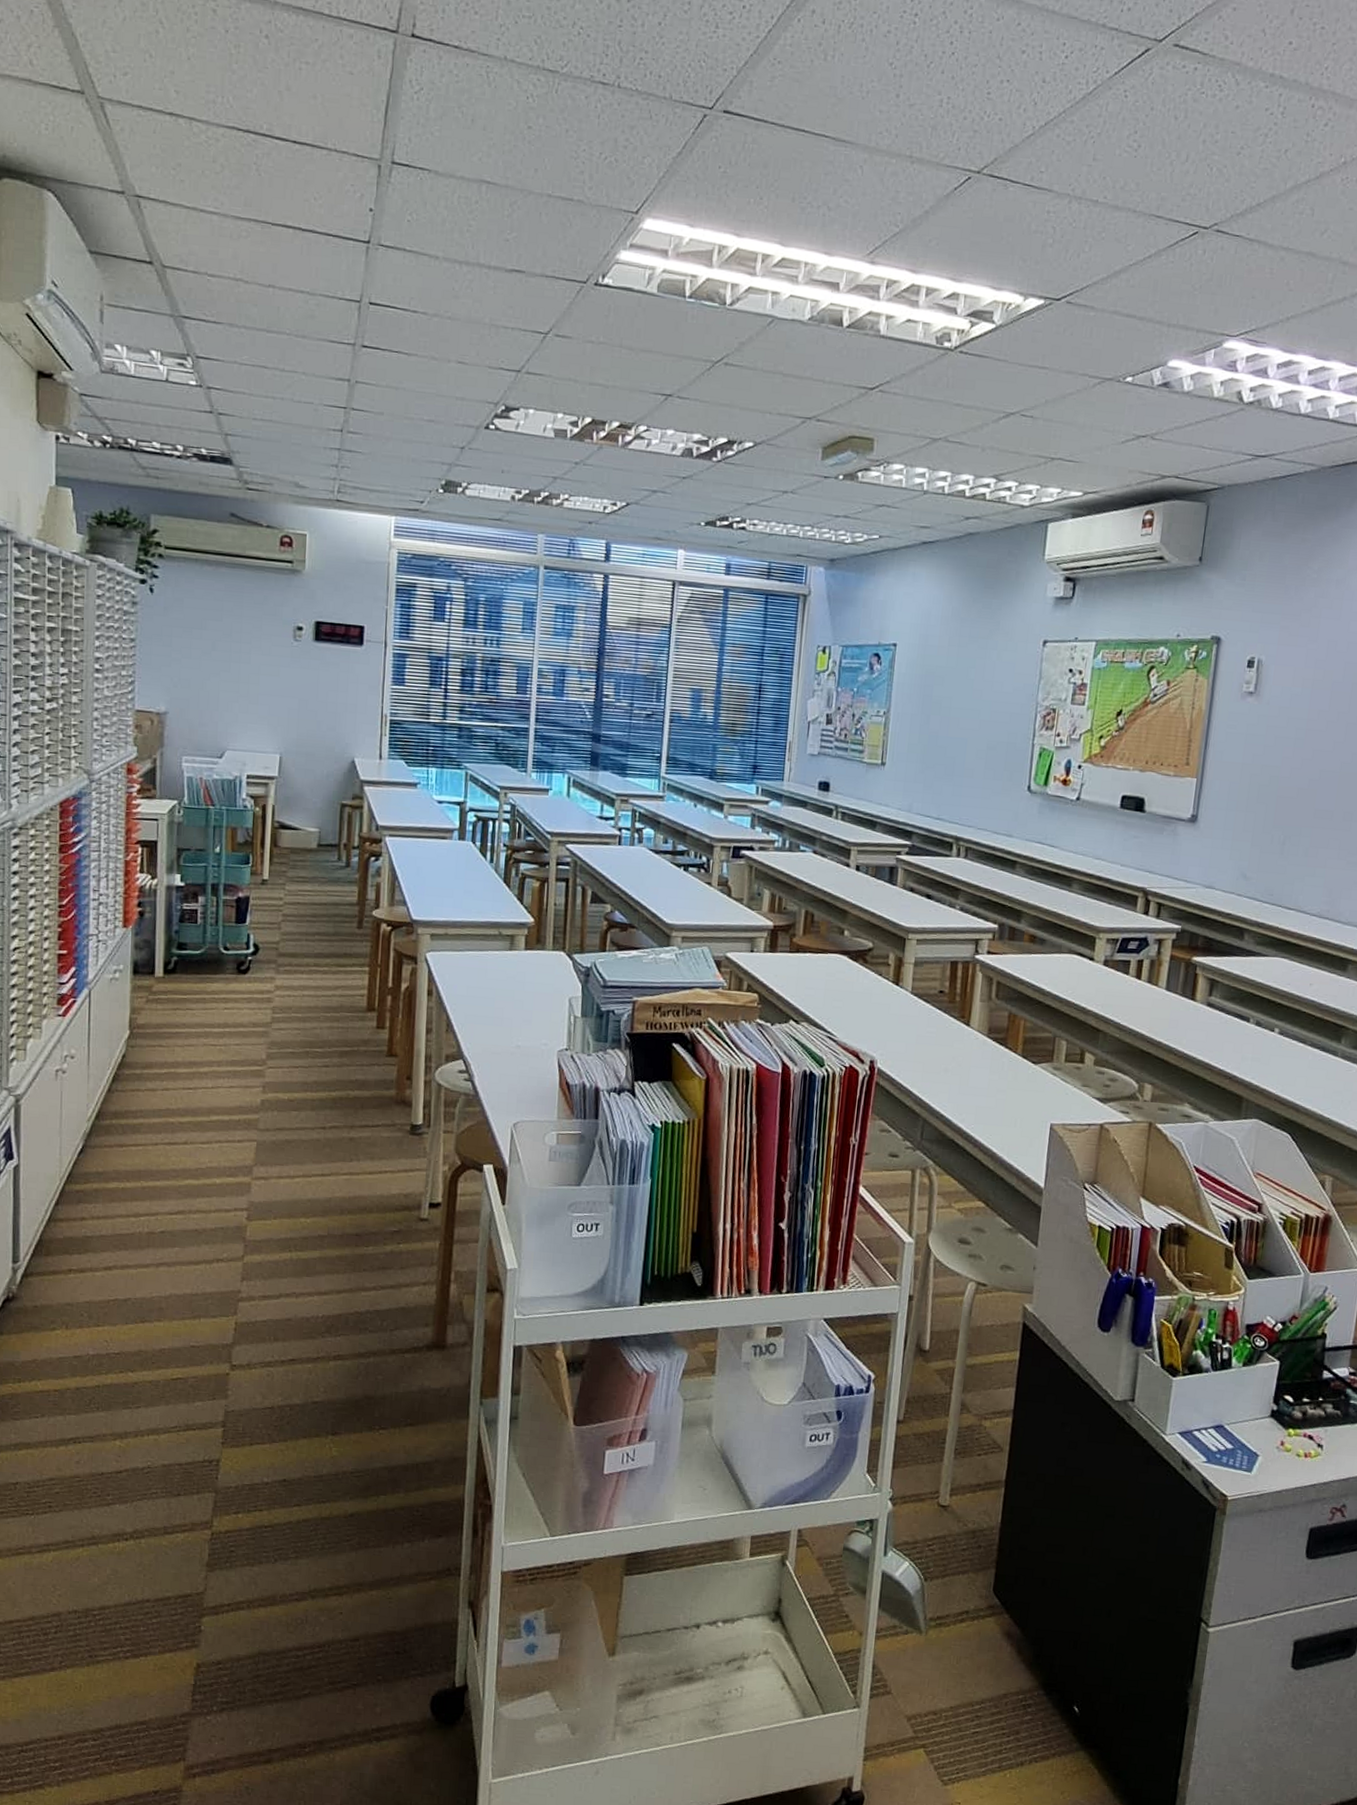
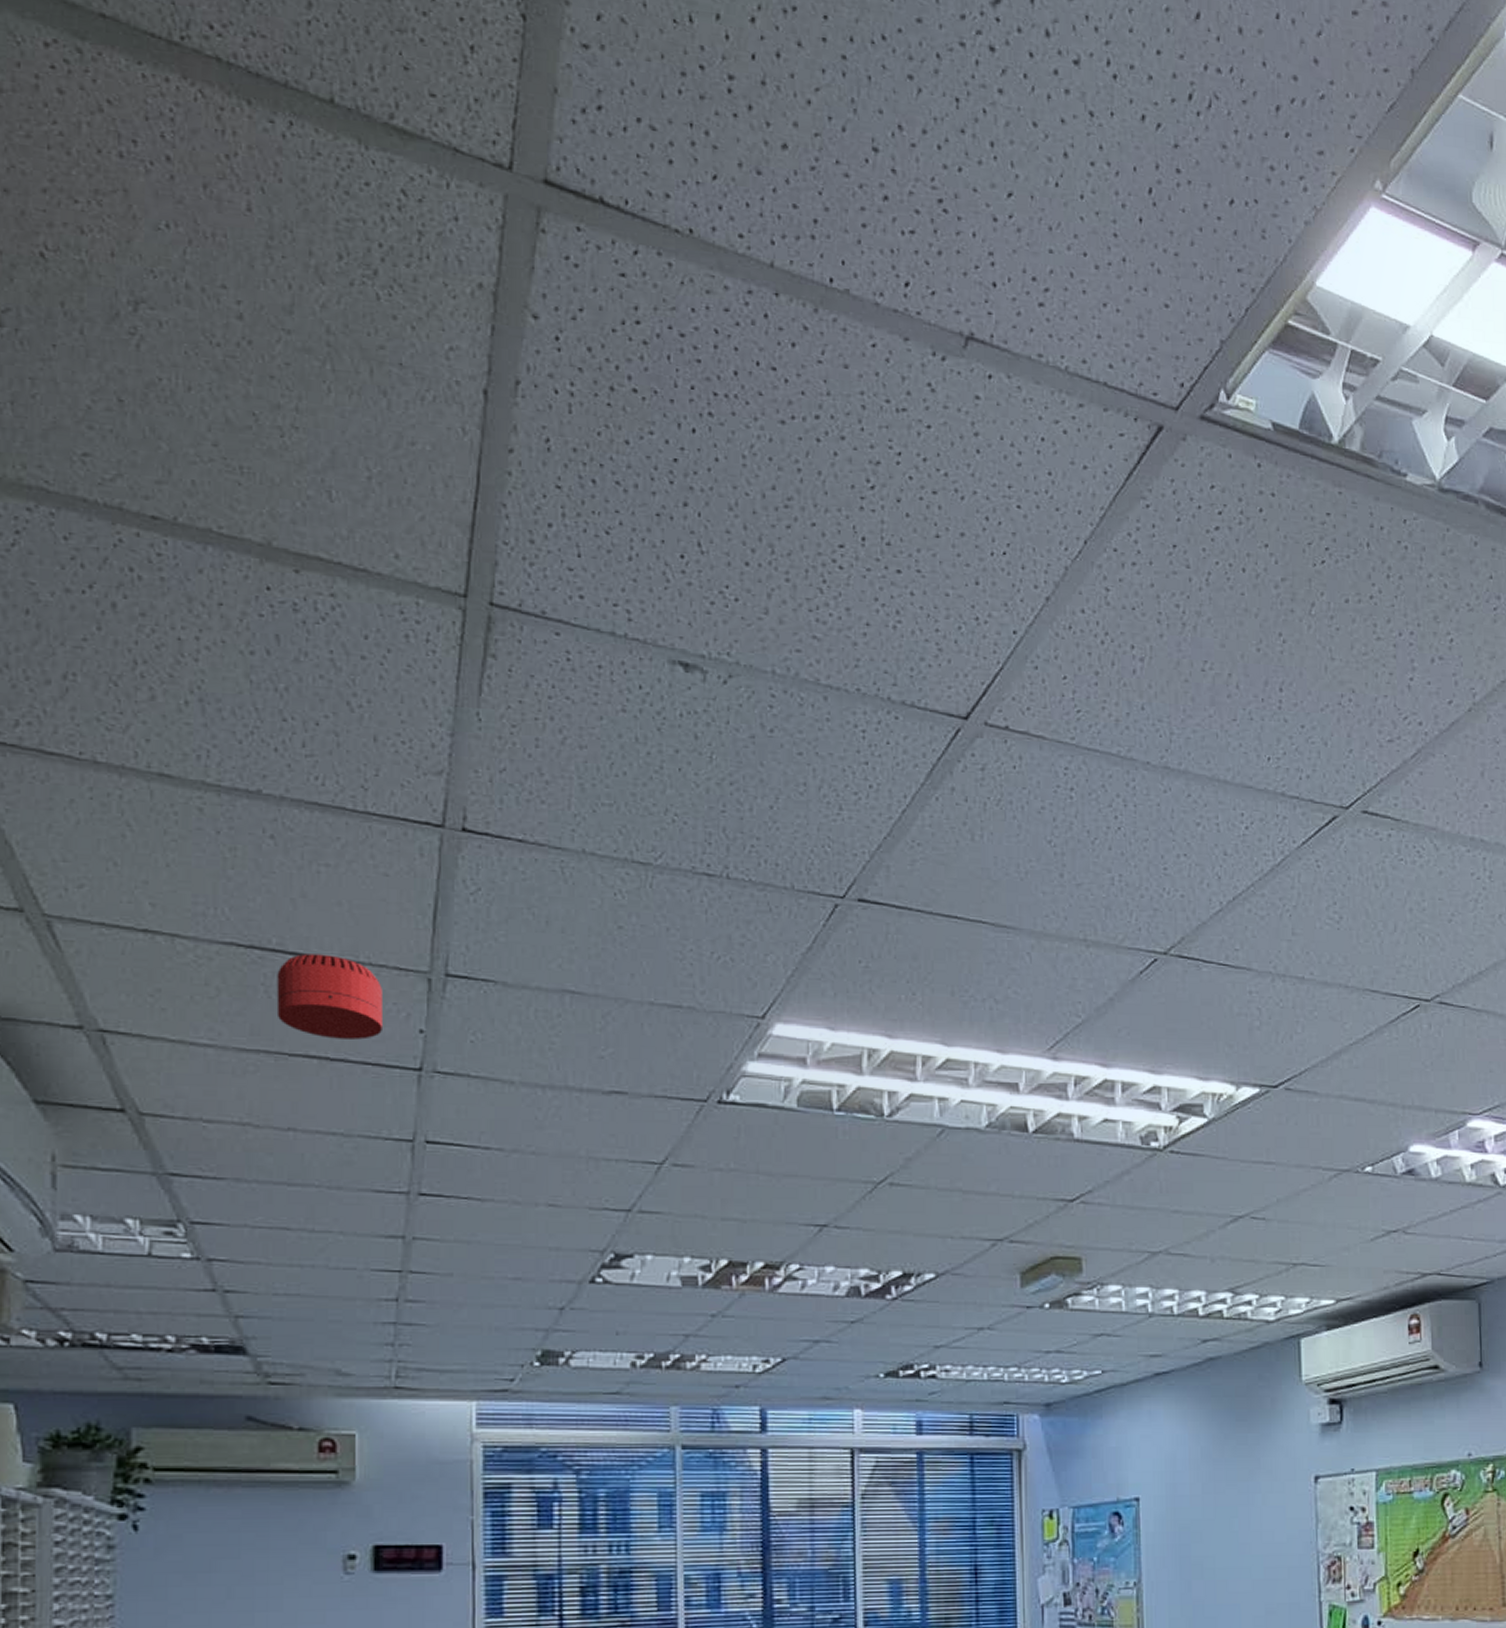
smoke detector: none [264,139,344,215] -> present [276,953,382,1040]

